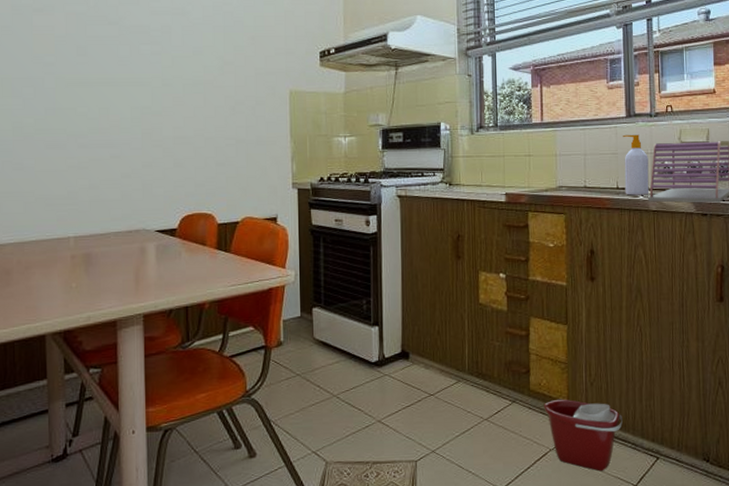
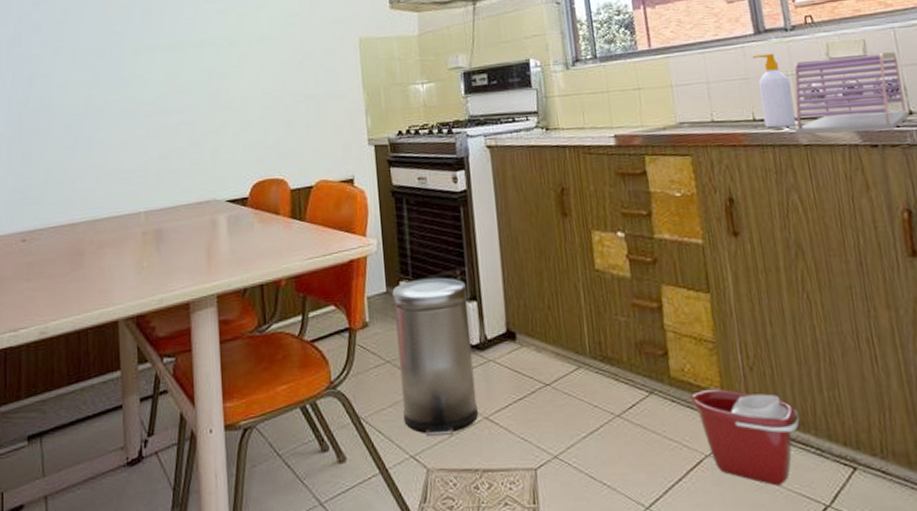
pedal bin: none [305,305,372,437] -> present [392,277,478,437]

